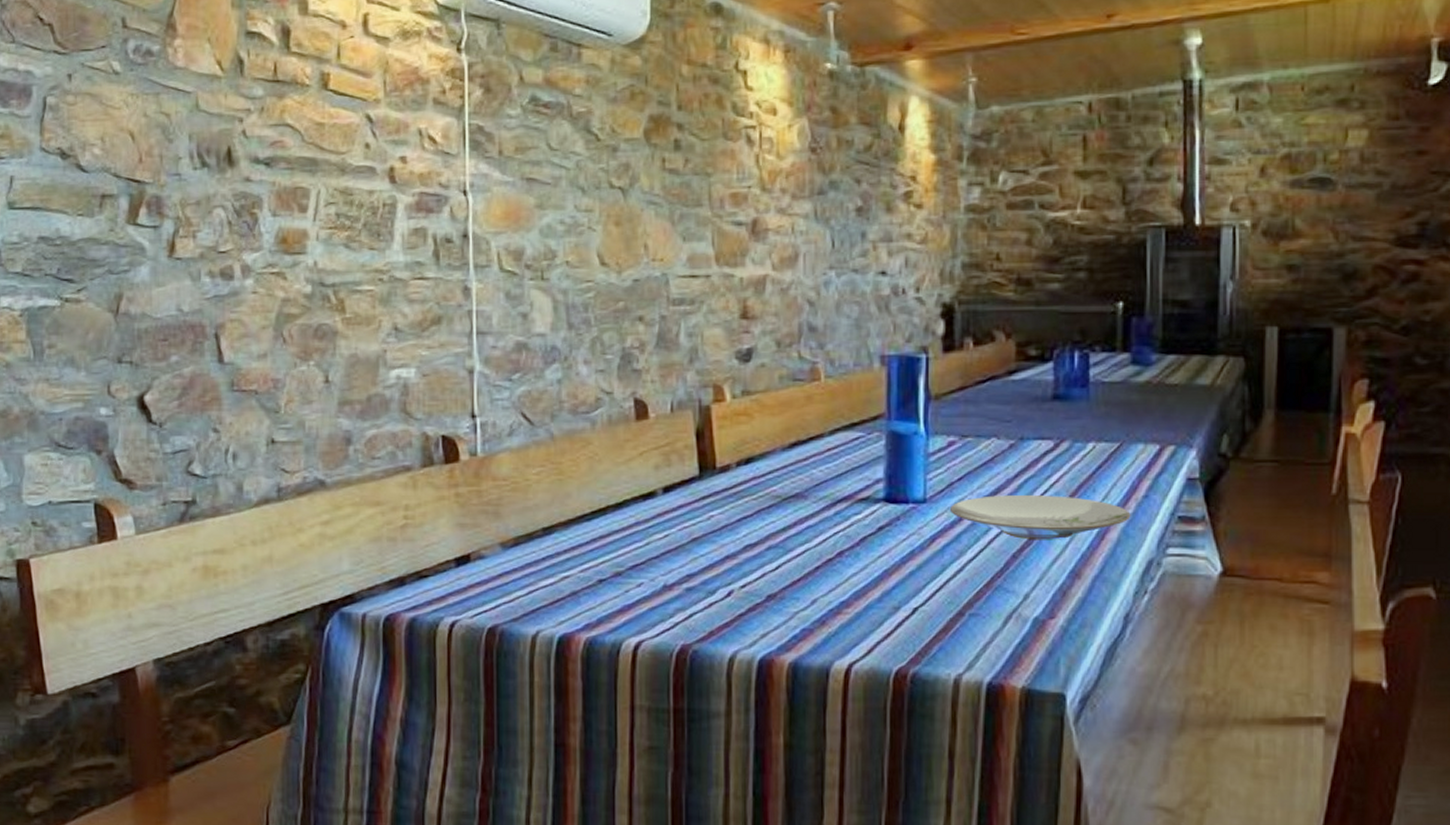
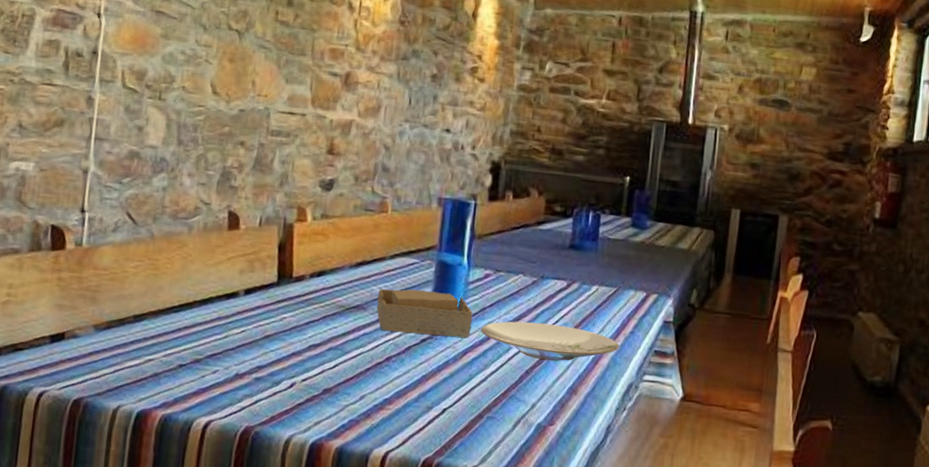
napkin holder: none [819,468,938,522] -> present [376,289,473,339]

